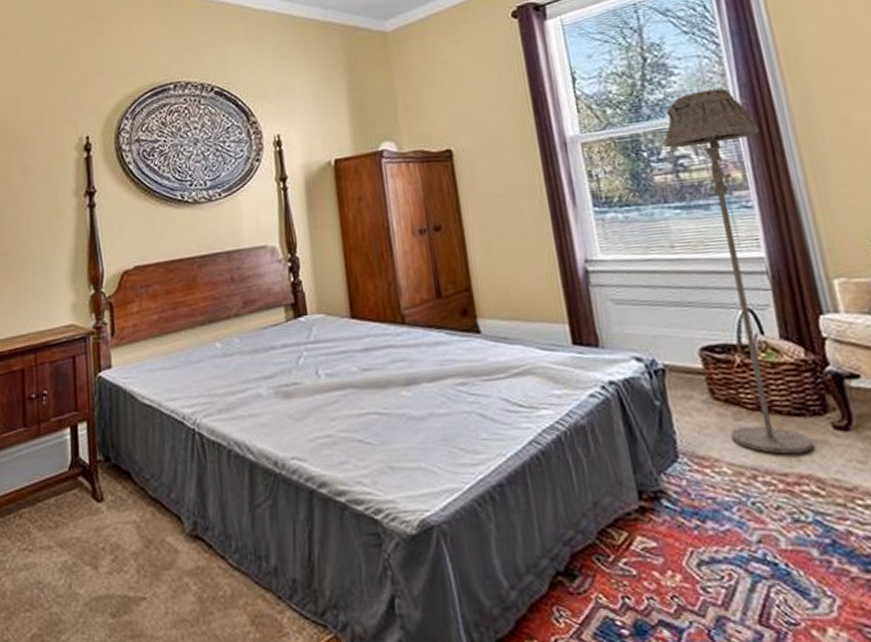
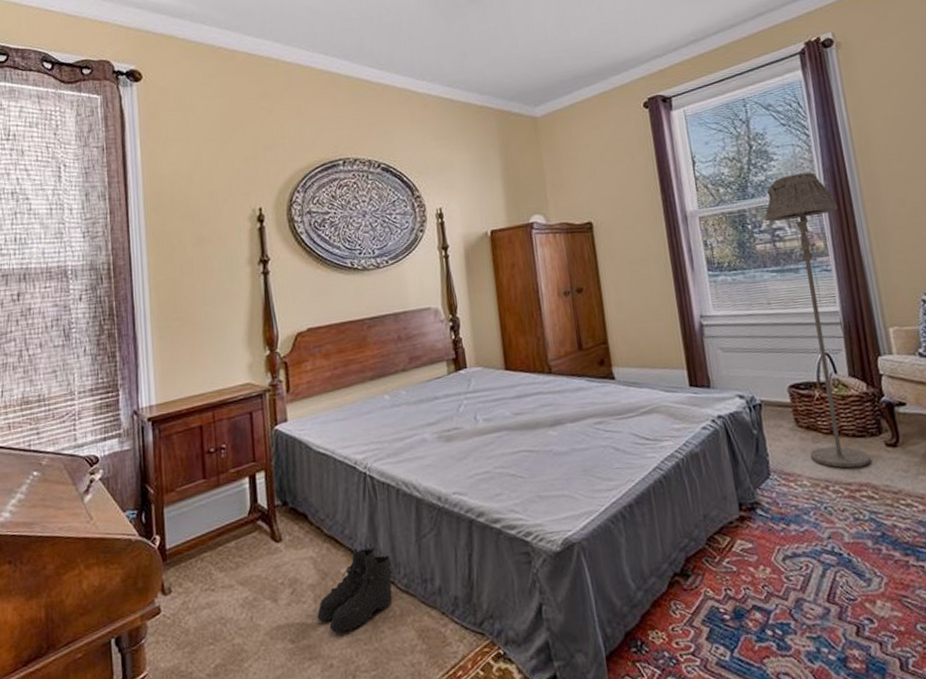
boots: none [139,514,224,610] -> present [317,547,394,633]

